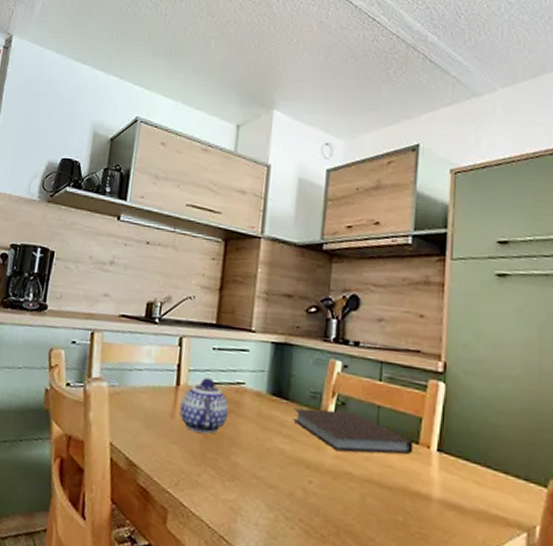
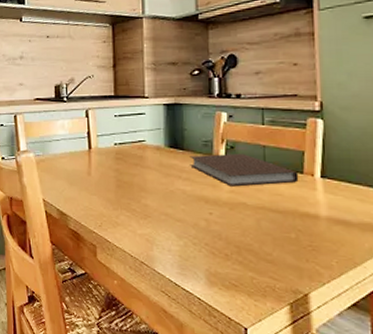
teapot: present [179,378,229,434] -> none [94,140,135,184]

